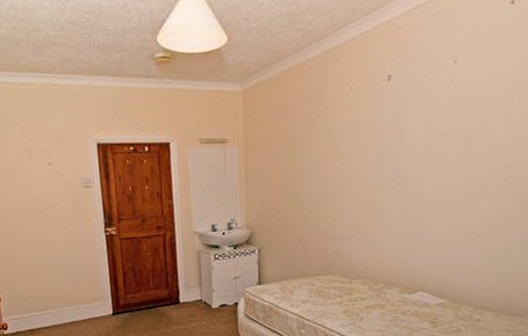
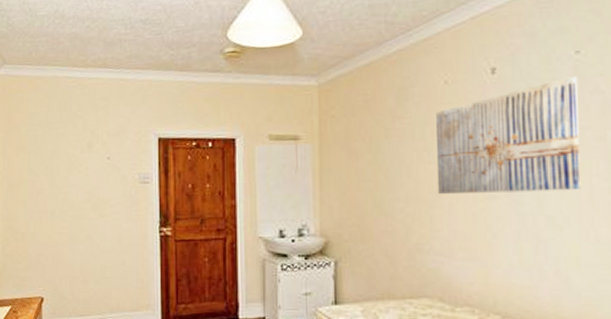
wall art: none [341,83,455,188] -> present [436,76,581,194]

